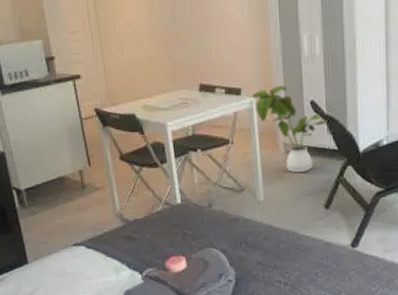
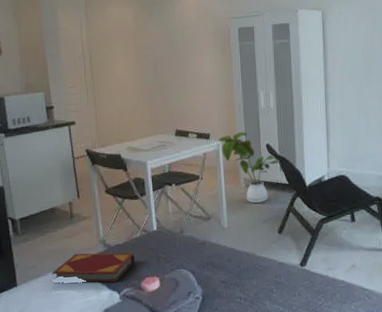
hardback book: none [65,228,157,262] -> present [52,253,135,283]

